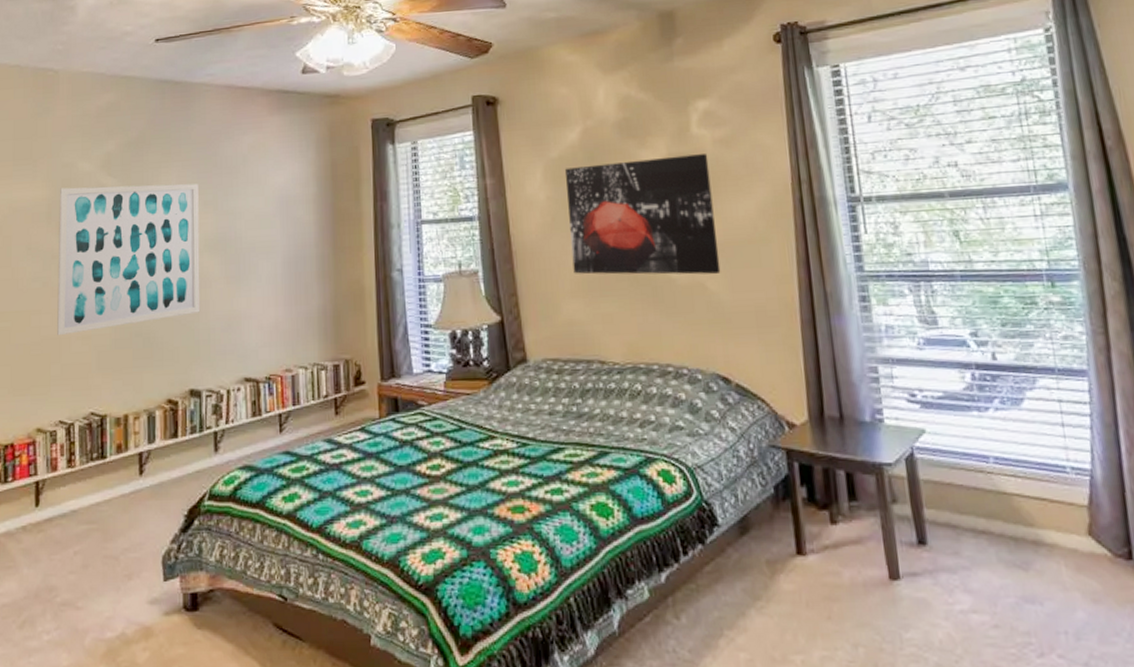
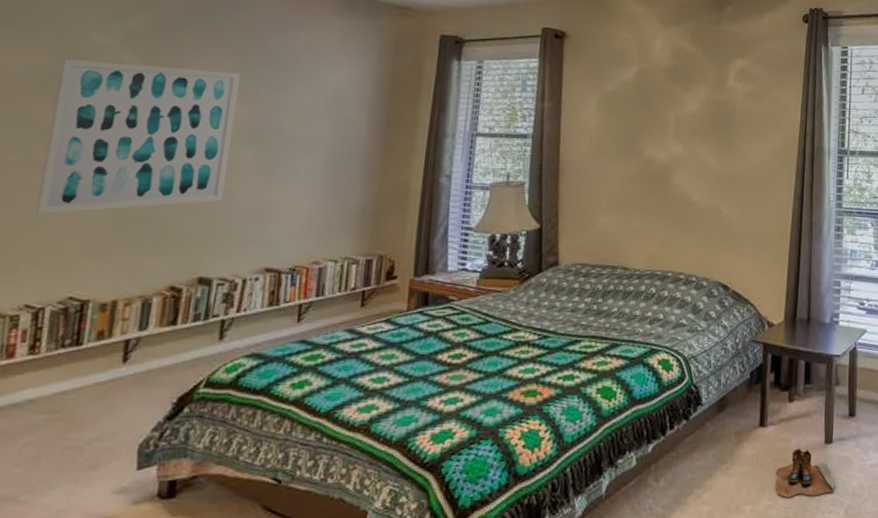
wall art: present [564,154,721,275] -> none [612,101,738,201]
boots: none [827,584,913,648] -> present [775,448,835,498]

